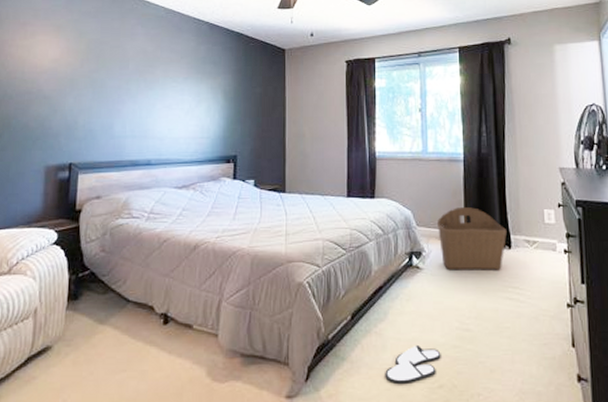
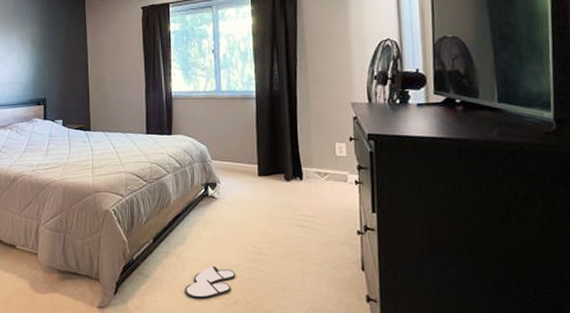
wicker basket: present [437,207,508,270] -> none [231,142,299,200]

